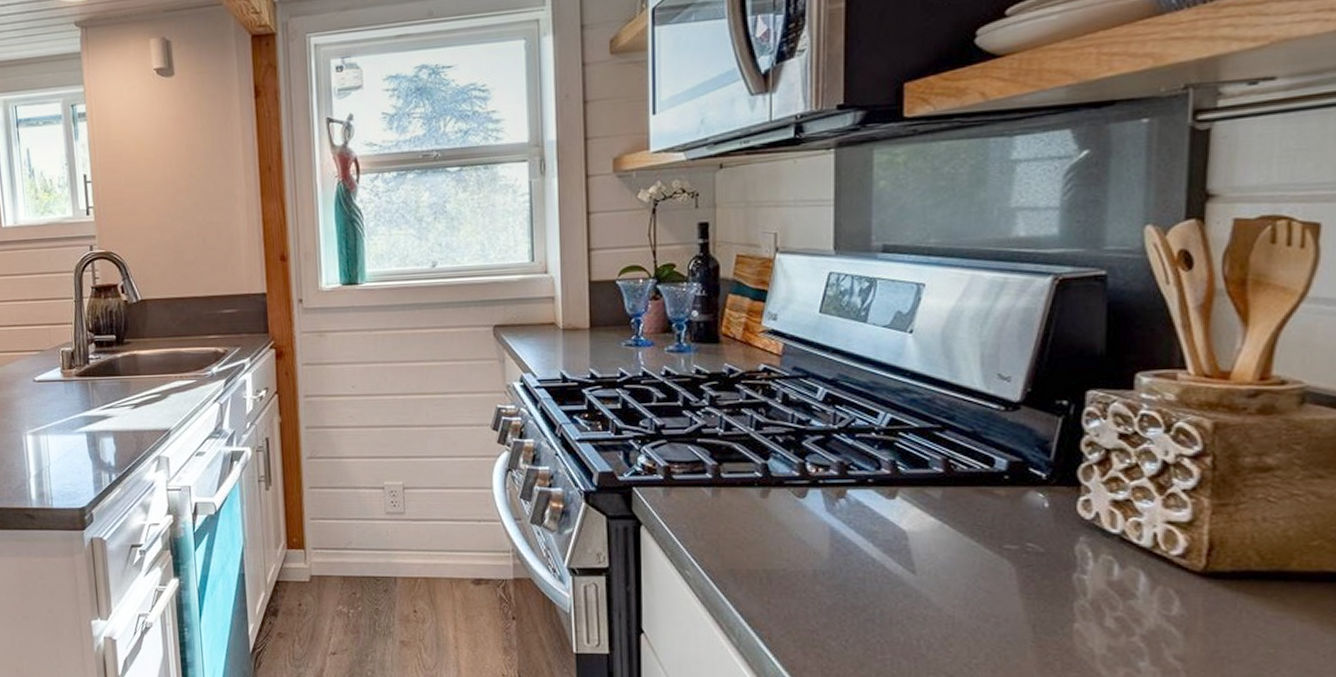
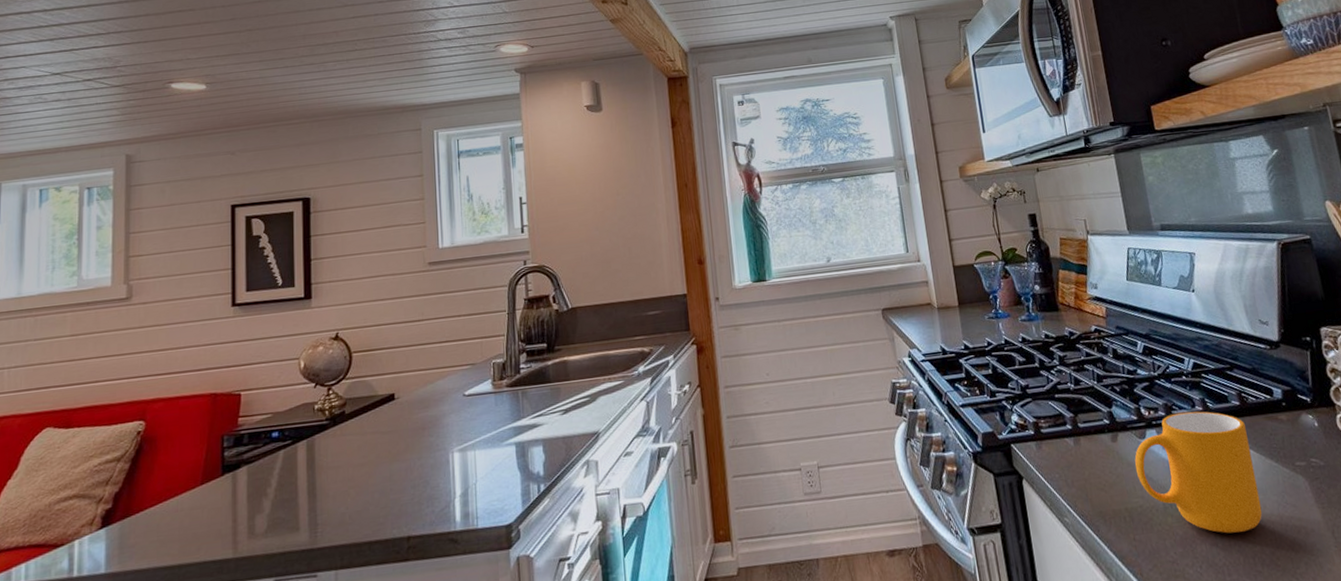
mug: none [785,473,945,611] -> present [1134,411,1262,534]

